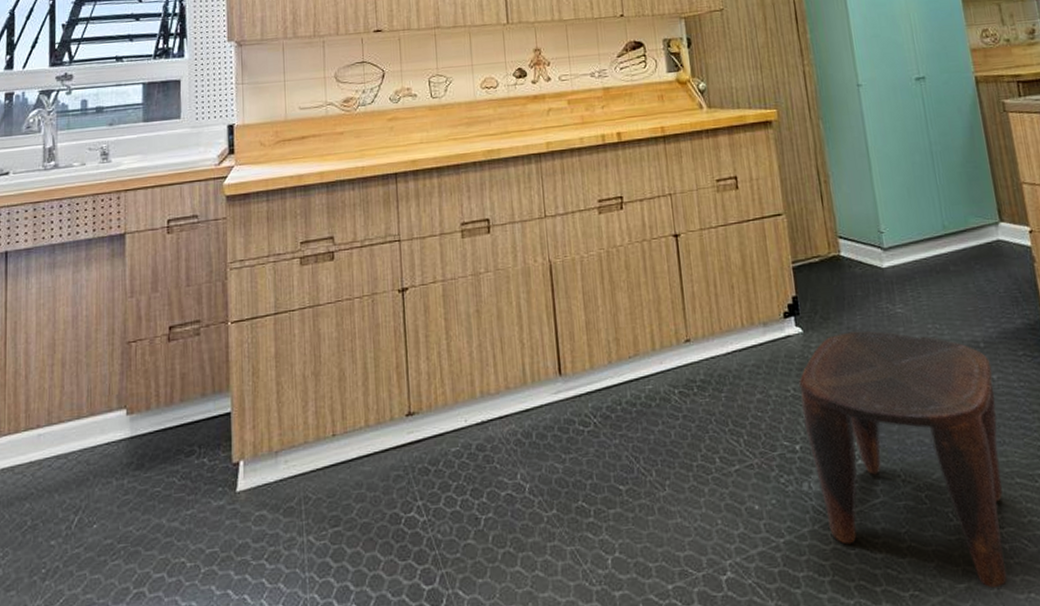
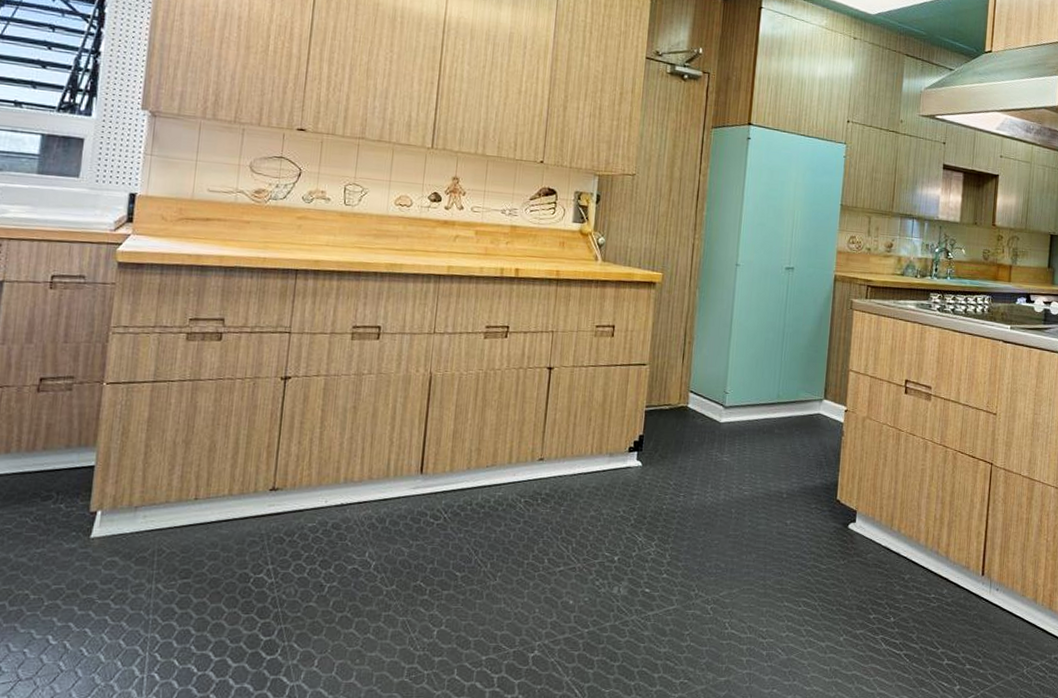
stool: present [798,330,1008,587] -> none [625,471,788,682]

